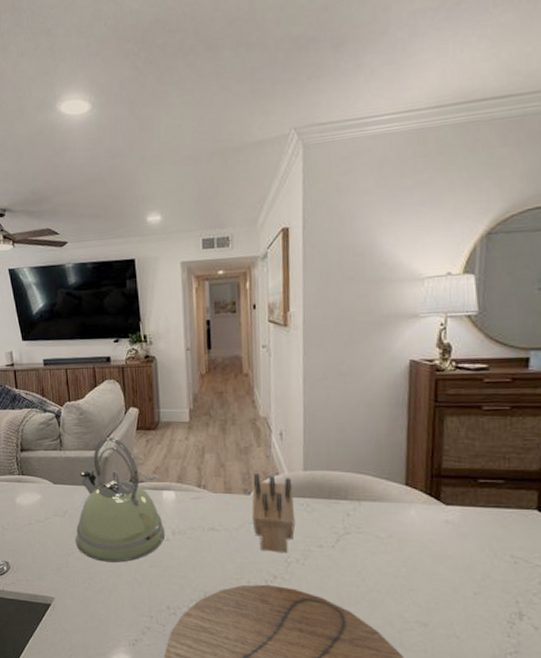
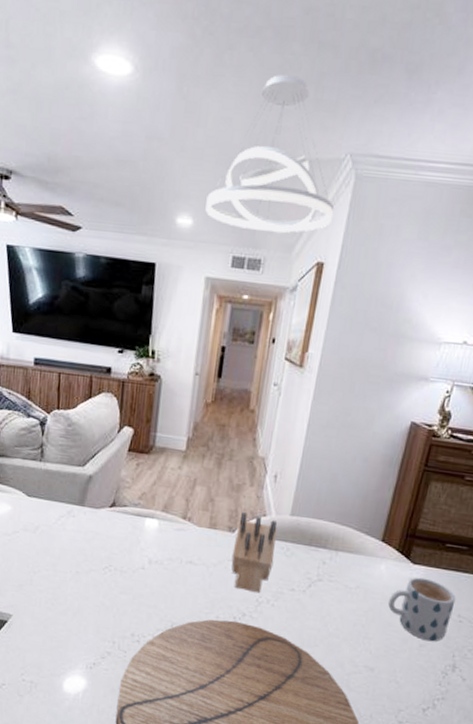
kettle: present [75,437,165,563] -> none [44,454,141,586]
pendant light: none [170,76,289,214] -> present [205,74,335,234]
mug: none [428,519,504,588] -> present [388,577,456,642]

